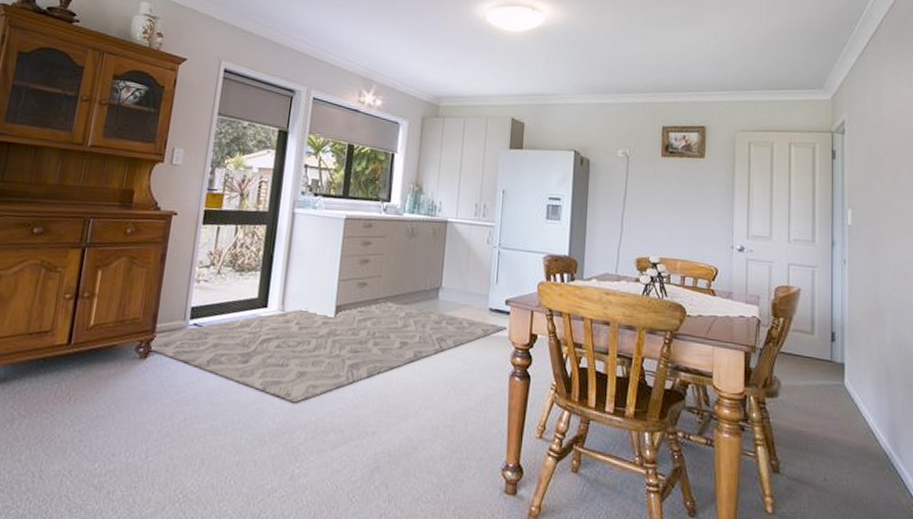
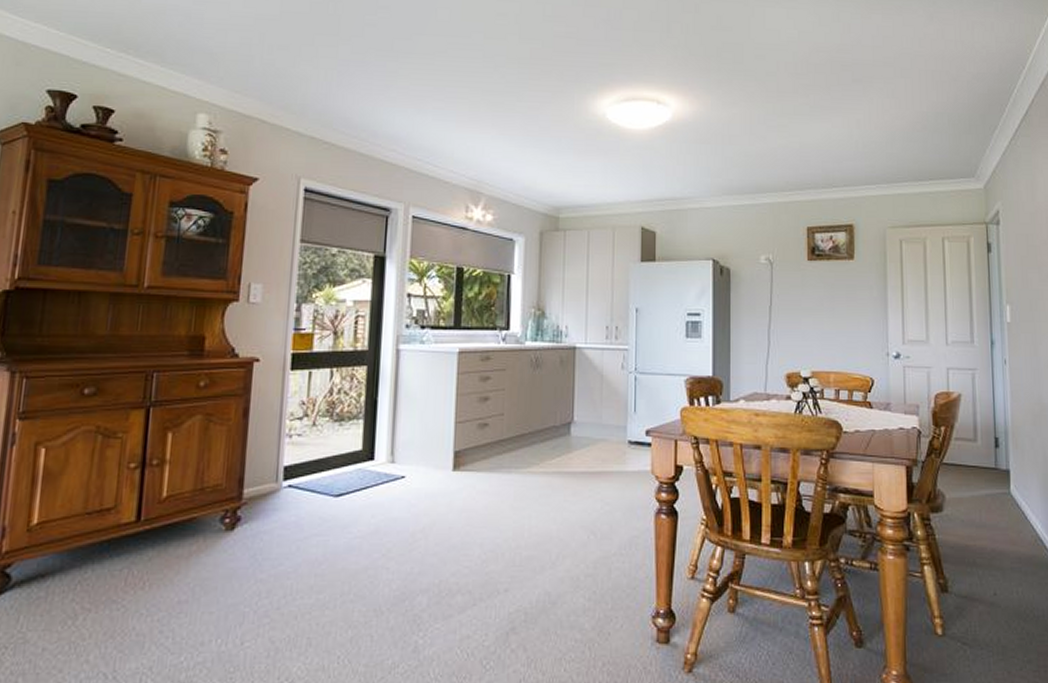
rug: present [148,300,508,403] -> none [236,441,650,565]

